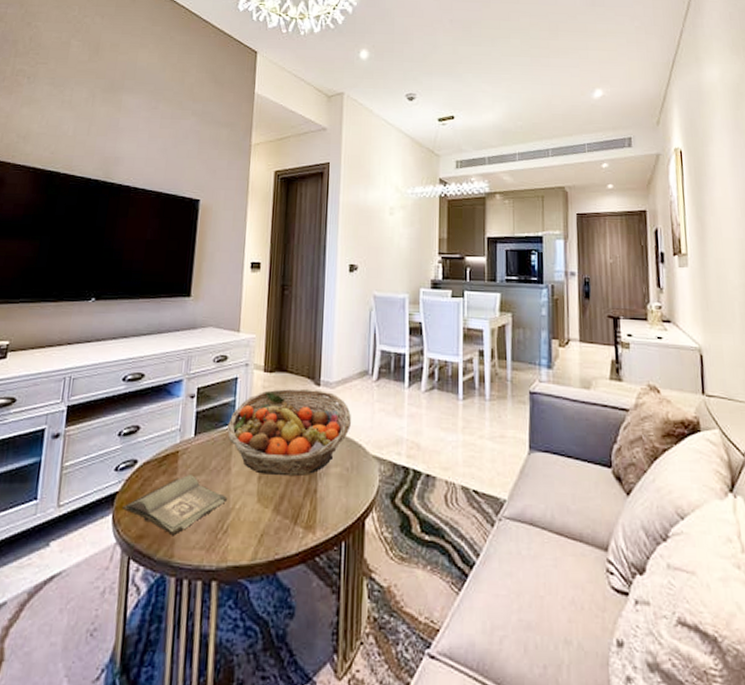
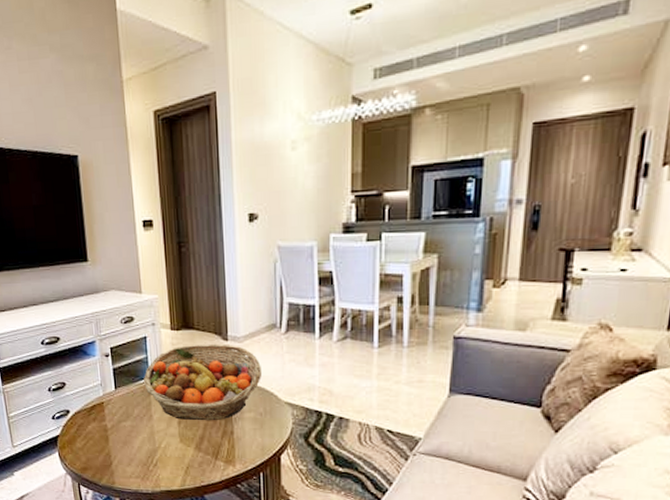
hardback book: present [122,475,228,535] -> none [65,421,154,467]

